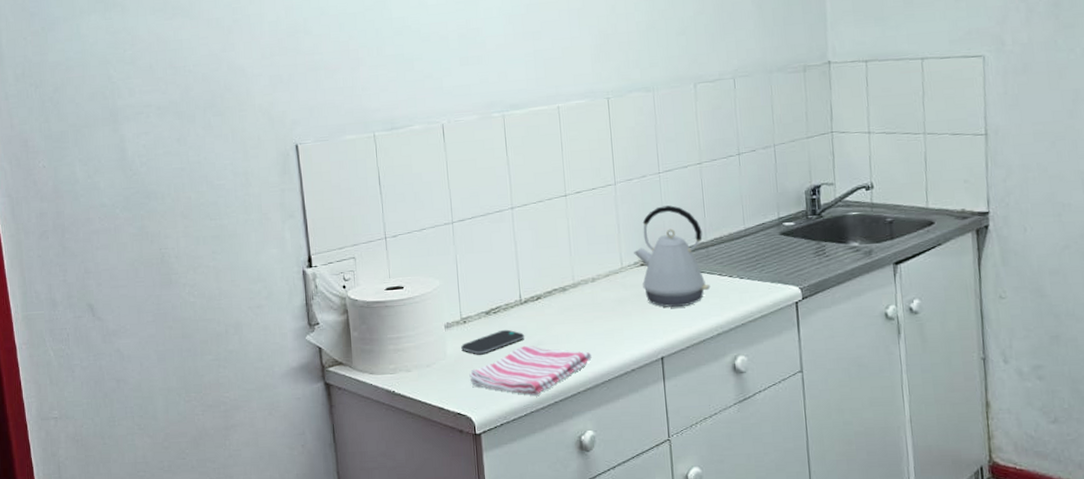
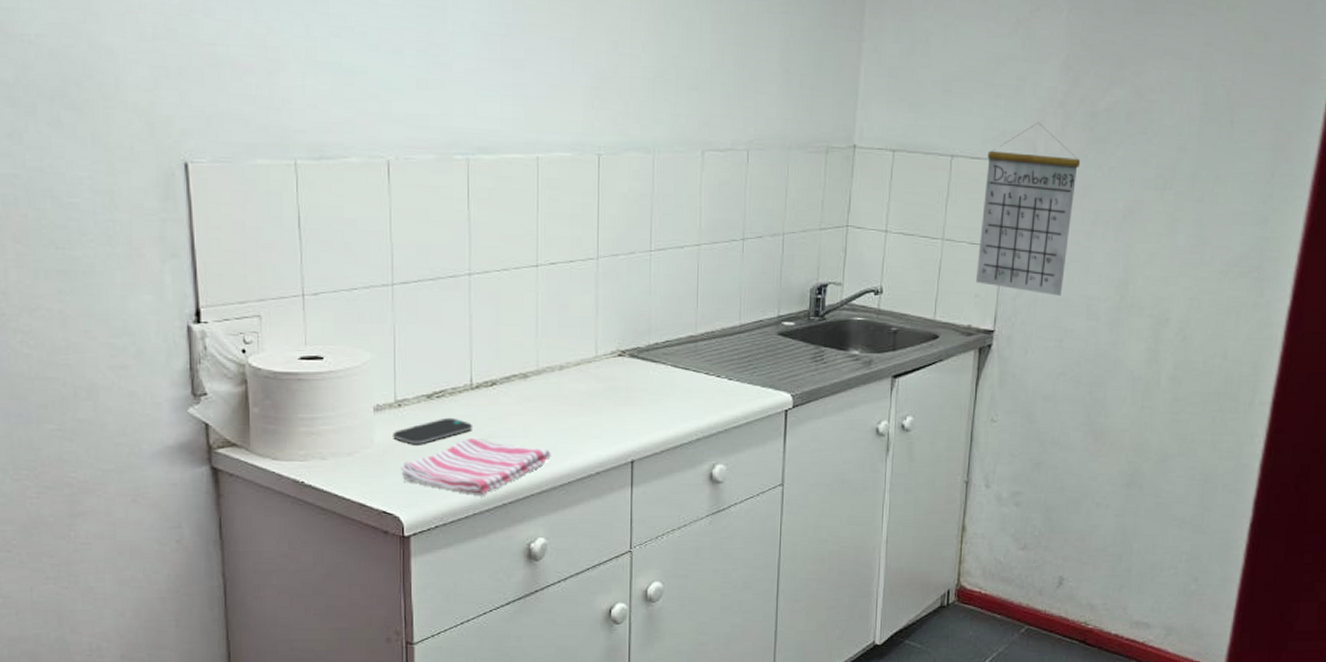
kettle: present [634,205,711,307] -> none [612,290,695,405]
calendar: none [956,17,1053,174] -> present [975,122,1081,296]

